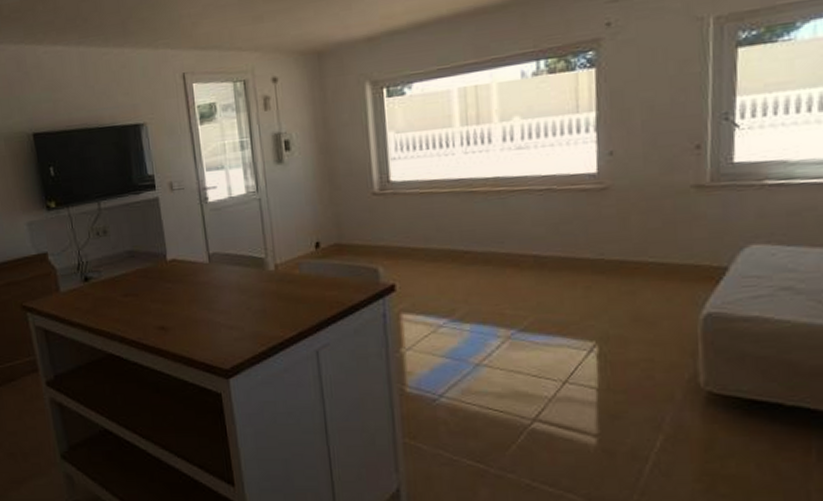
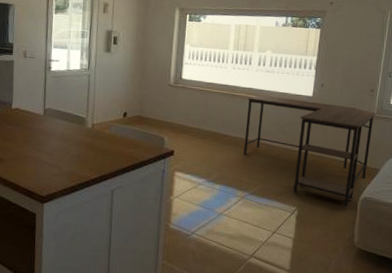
desk: none [494,178,709,332] -> present [244,95,376,207]

